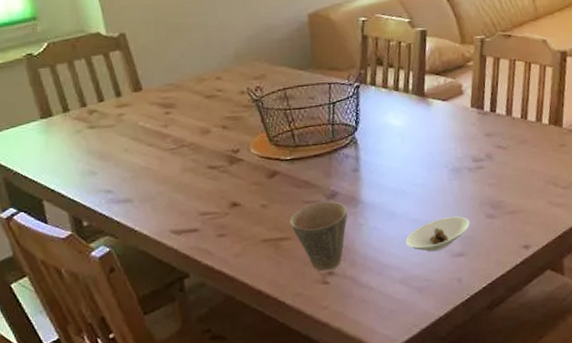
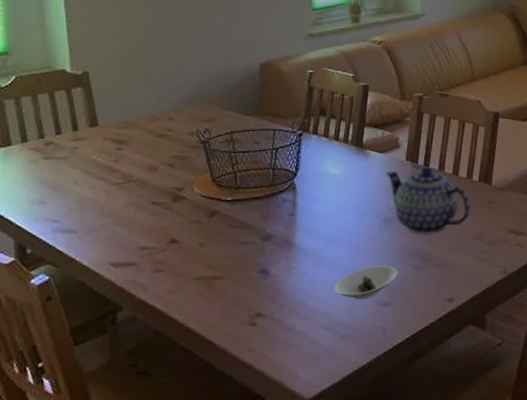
cup: present [290,202,348,271] -> none [225,244,281,313]
teapot: none [451,113,542,183] -> present [386,167,471,235]

